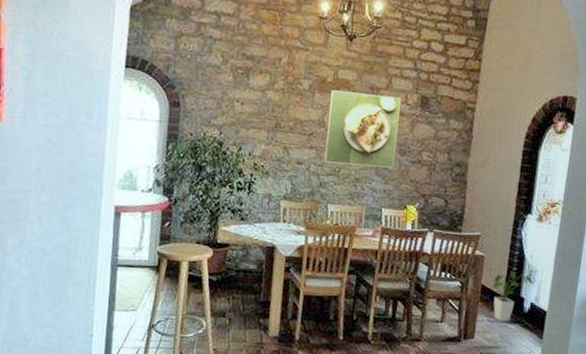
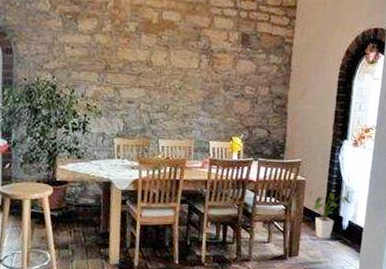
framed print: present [324,90,401,168] -> none [153,31,223,103]

